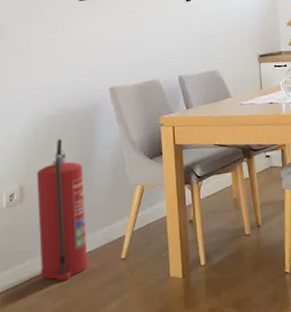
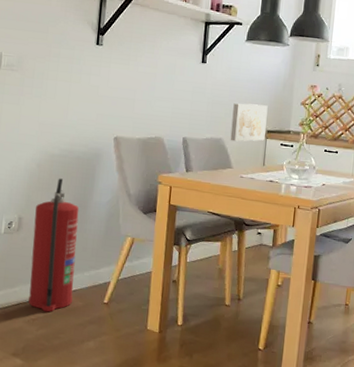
wall art: none [223,31,258,71] -> present [230,103,268,142]

